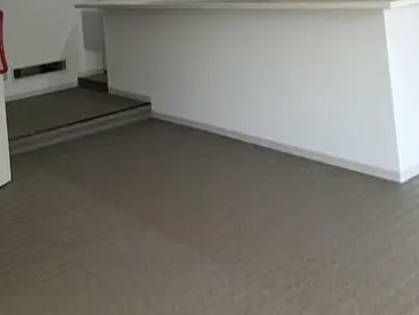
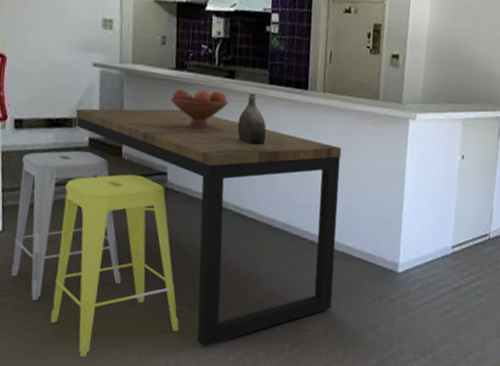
dining table: none [22,36,333,308] -> present [11,108,342,357]
fruit bowl: none [146,11,199,54] -> present [170,88,229,130]
water jug: none [211,8,240,62] -> present [237,92,266,146]

